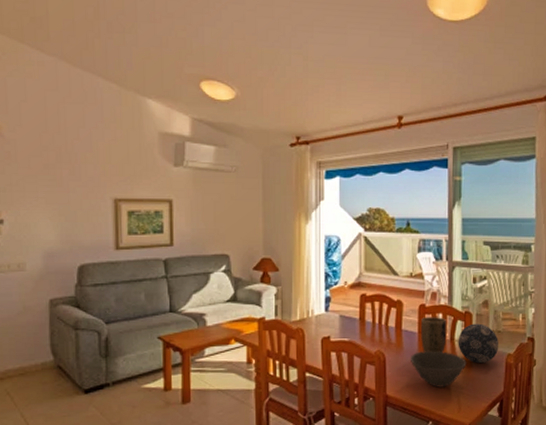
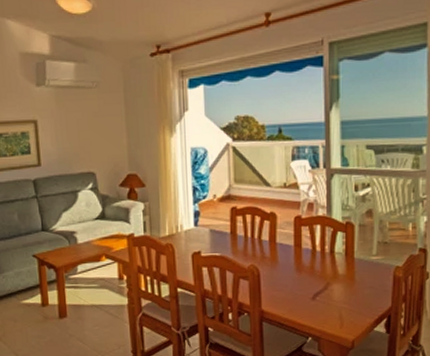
bowl: present [411,351,467,388] -> none [287,264,349,303]
plant pot: present [420,317,447,353] -> none [296,229,326,267]
decorative ball: present [458,323,499,364] -> none [338,234,386,278]

